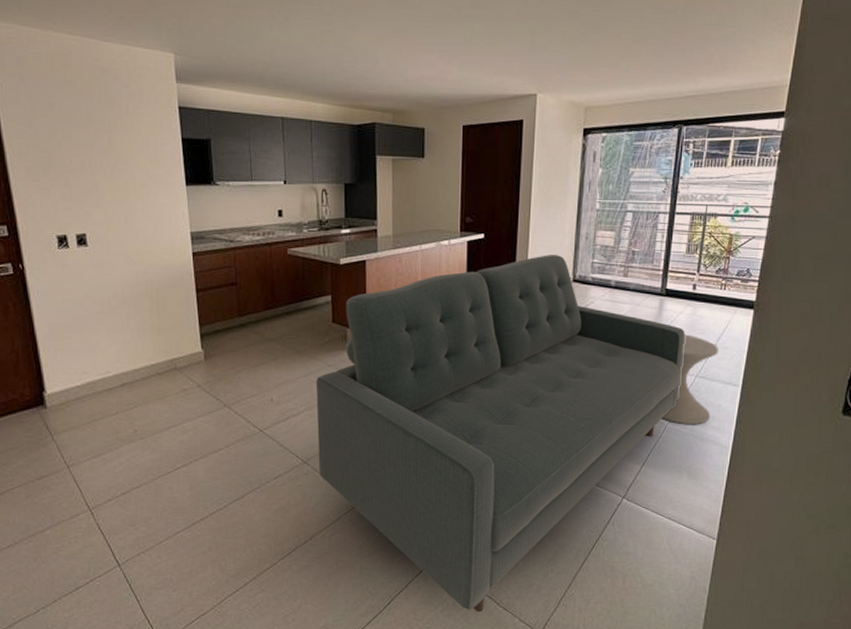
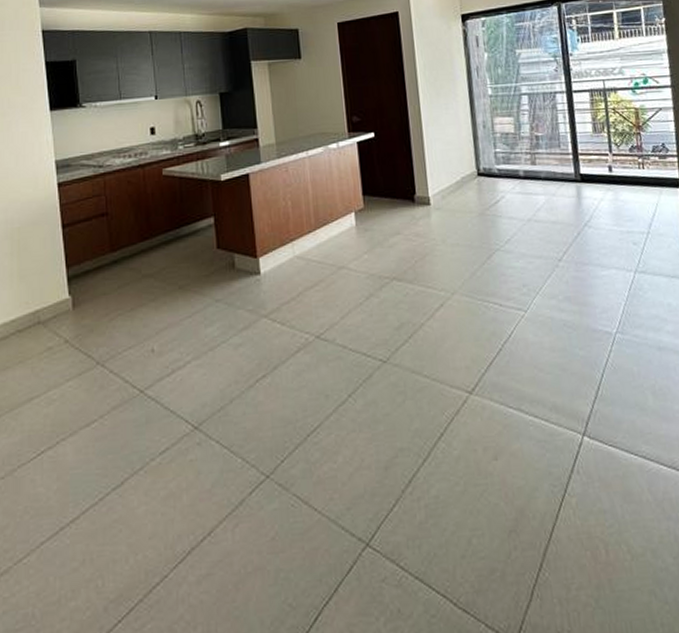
sofa: present [315,255,685,612] -> none [203,148,622,620]
side table: present [662,334,718,425] -> none [607,223,662,333]

